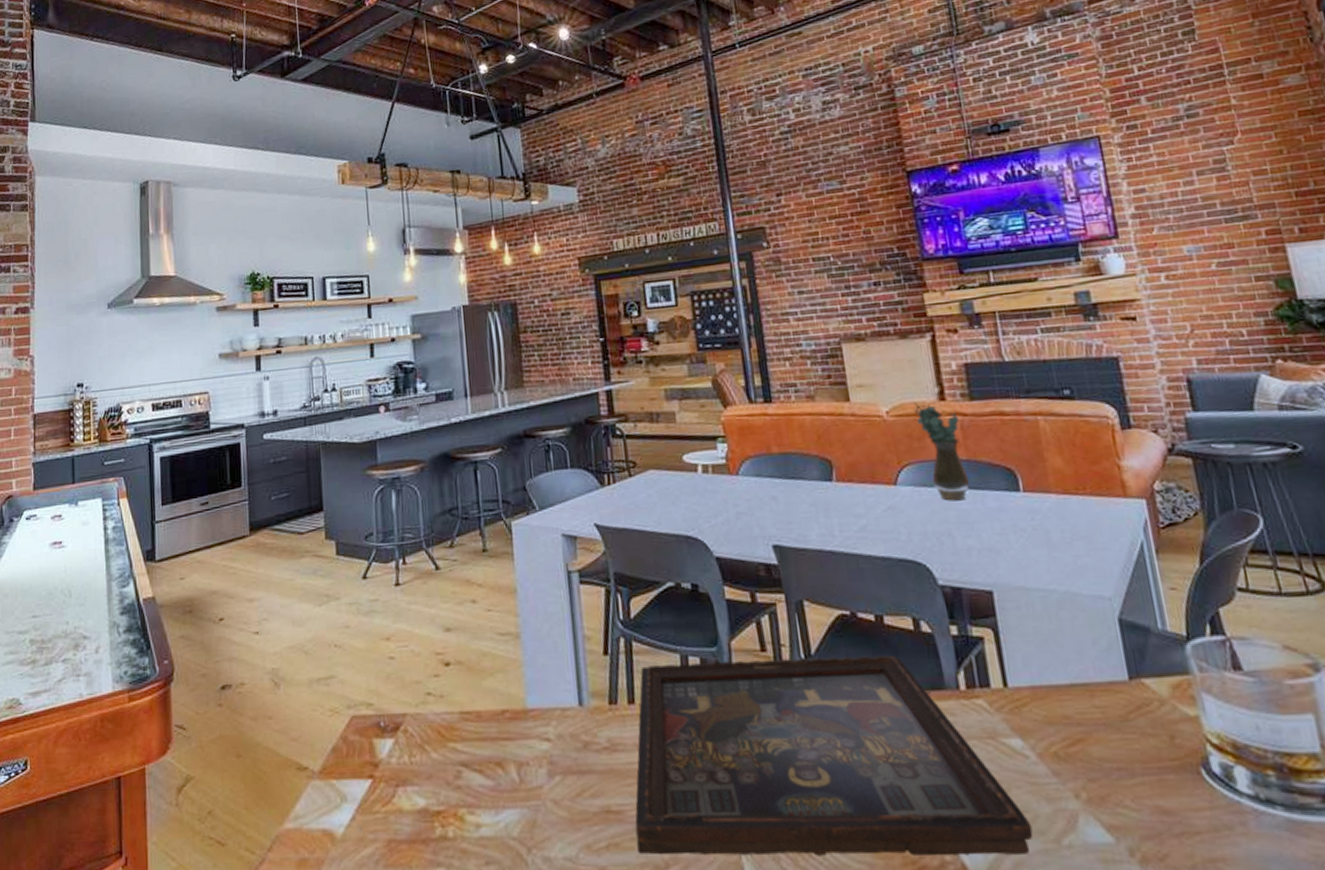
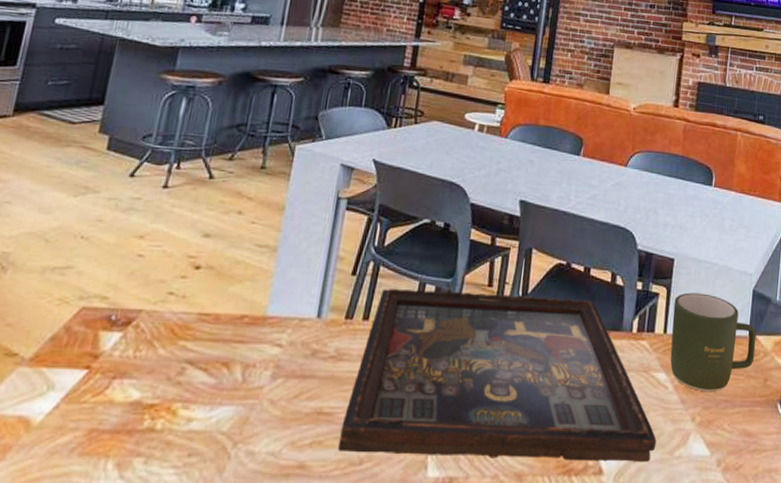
vase: present [914,402,970,501] -> none [653,104,684,187]
mug: none [1007,630,1147,759] -> present [670,292,757,392]

